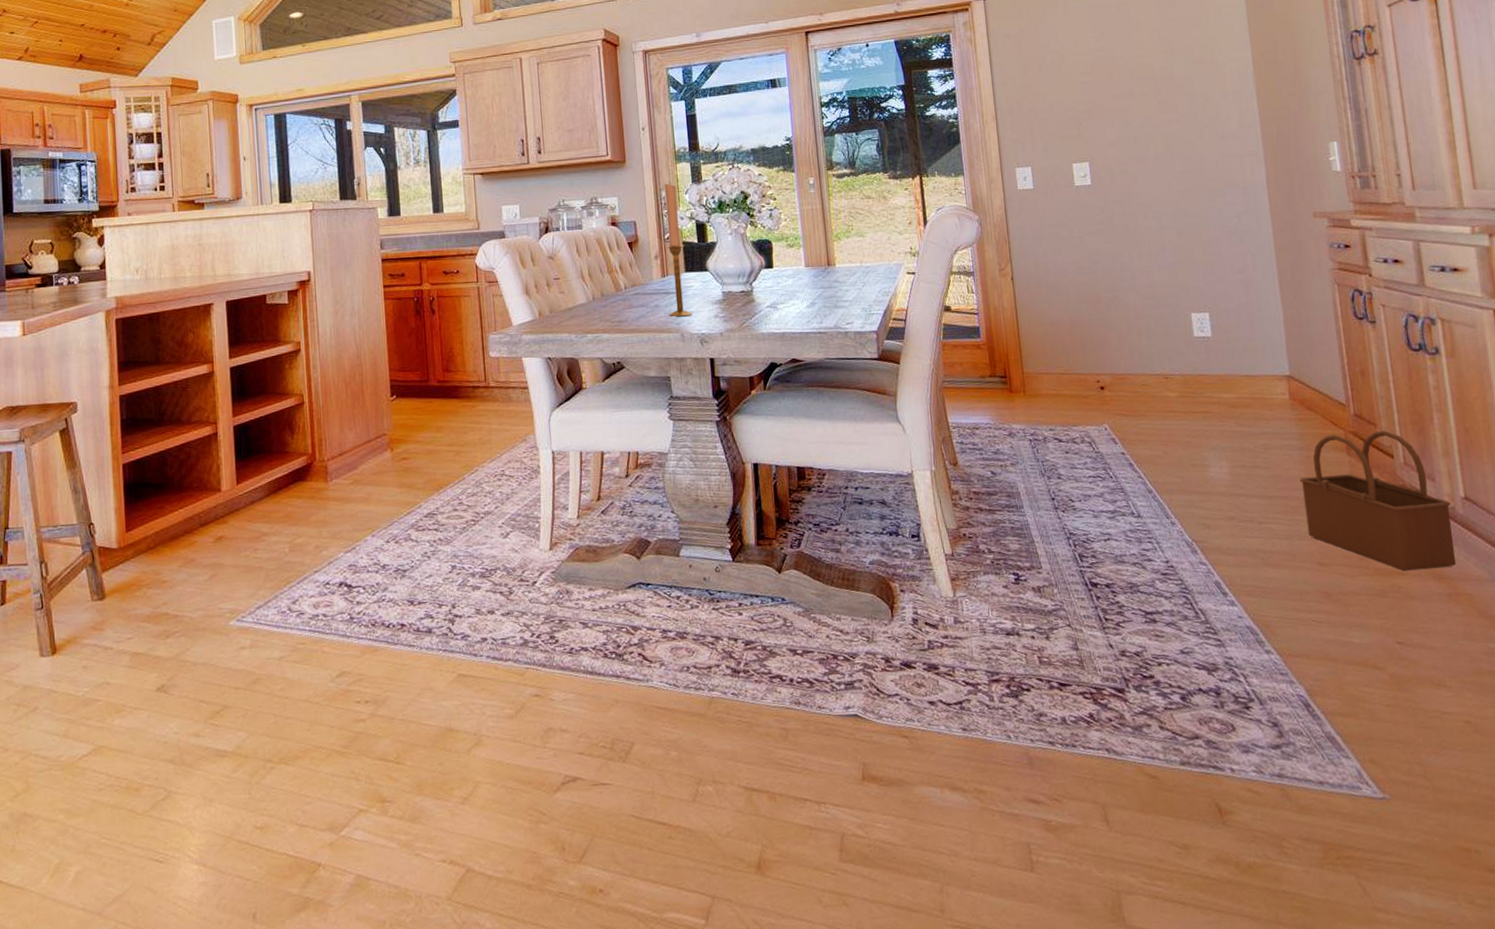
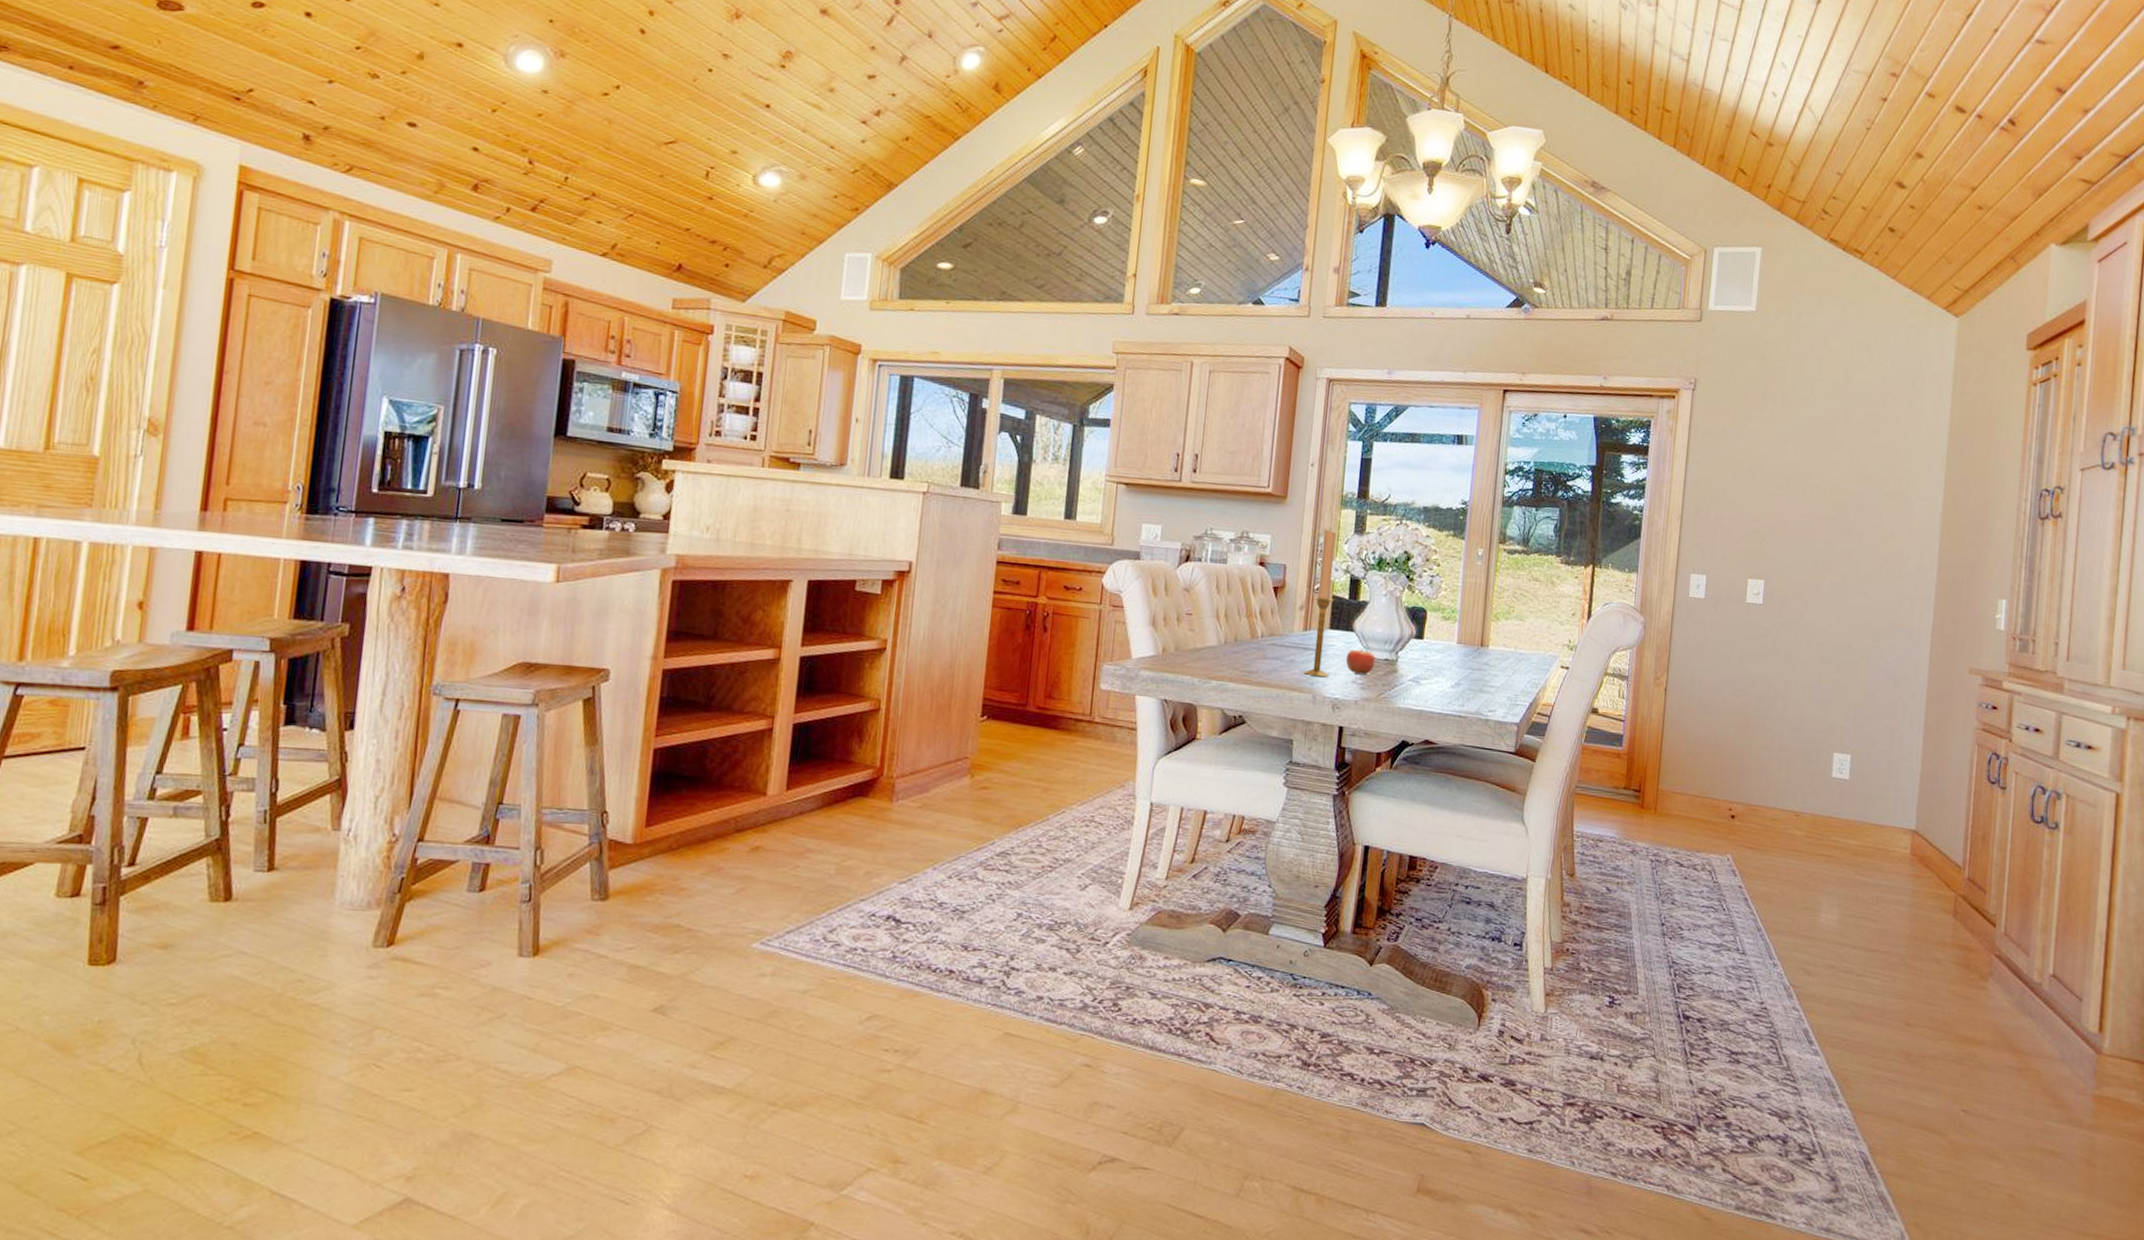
fruit: none [704,283,733,309] -> present [1345,647,1376,675]
basket: present [1299,430,1457,570] -> none [1901,895,2039,1041]

